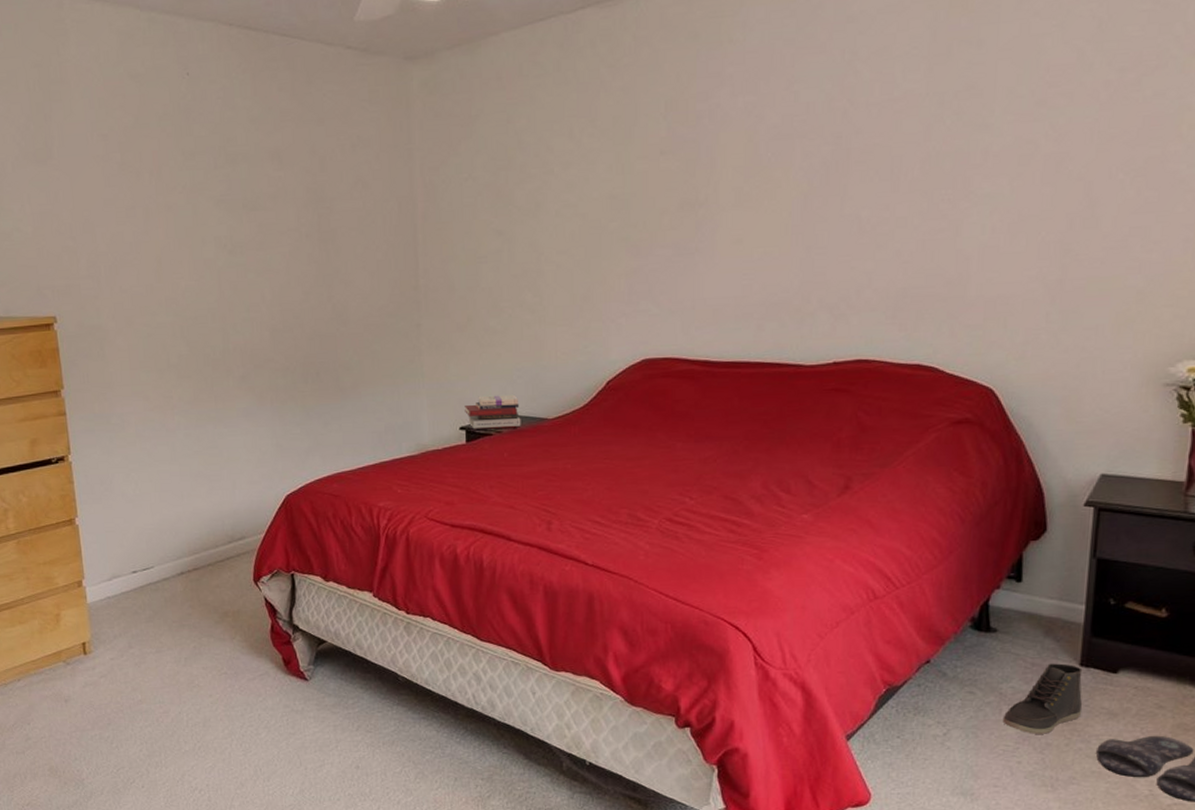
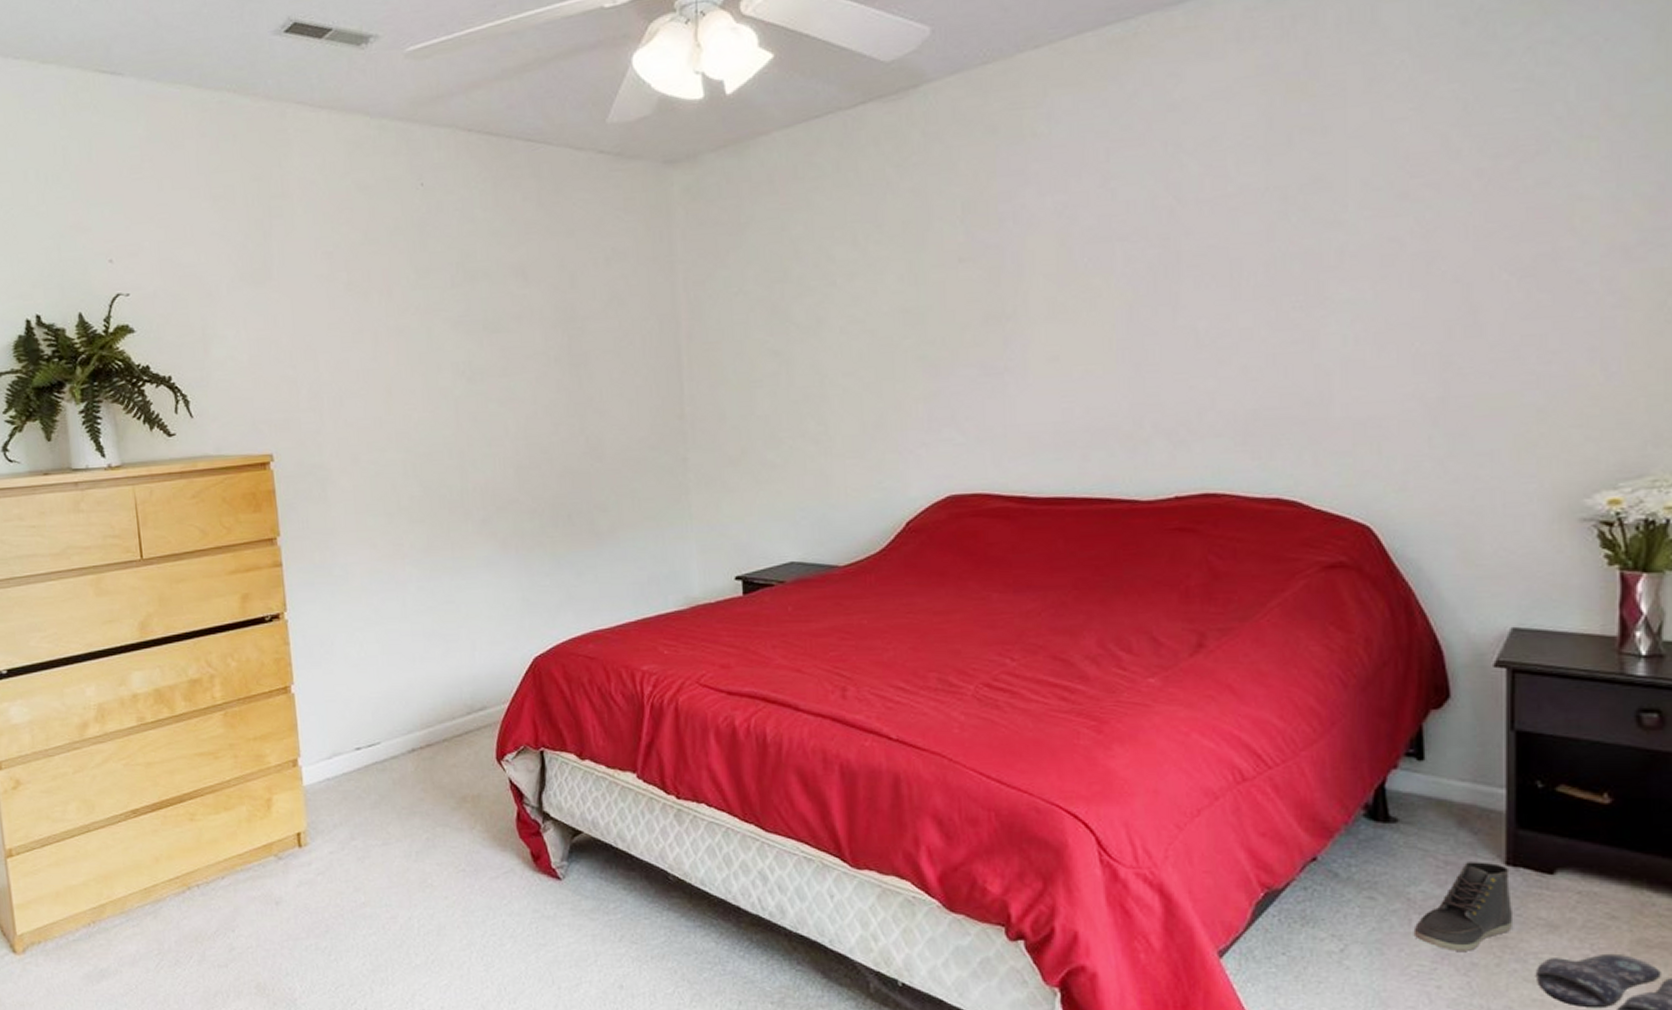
books: present [465,394,521,430] -> none [740,538,807,580]

